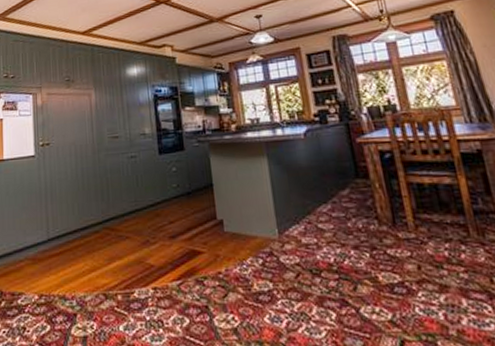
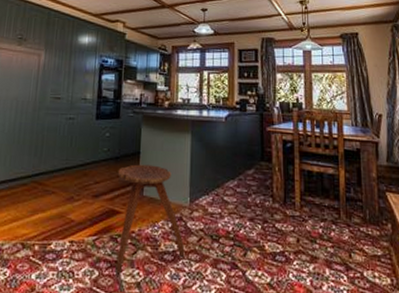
stool: none [192,196,283,321] -> present [115,164,185,274]

